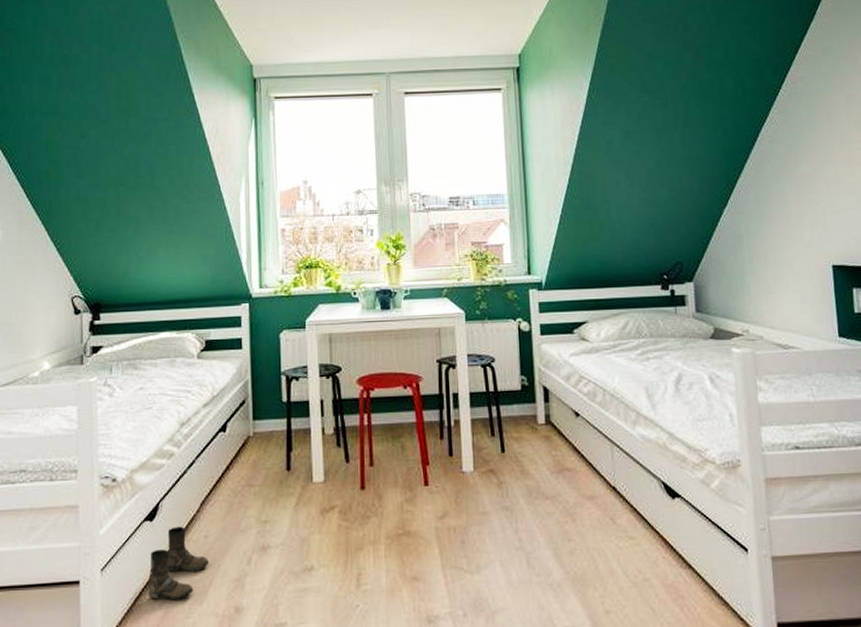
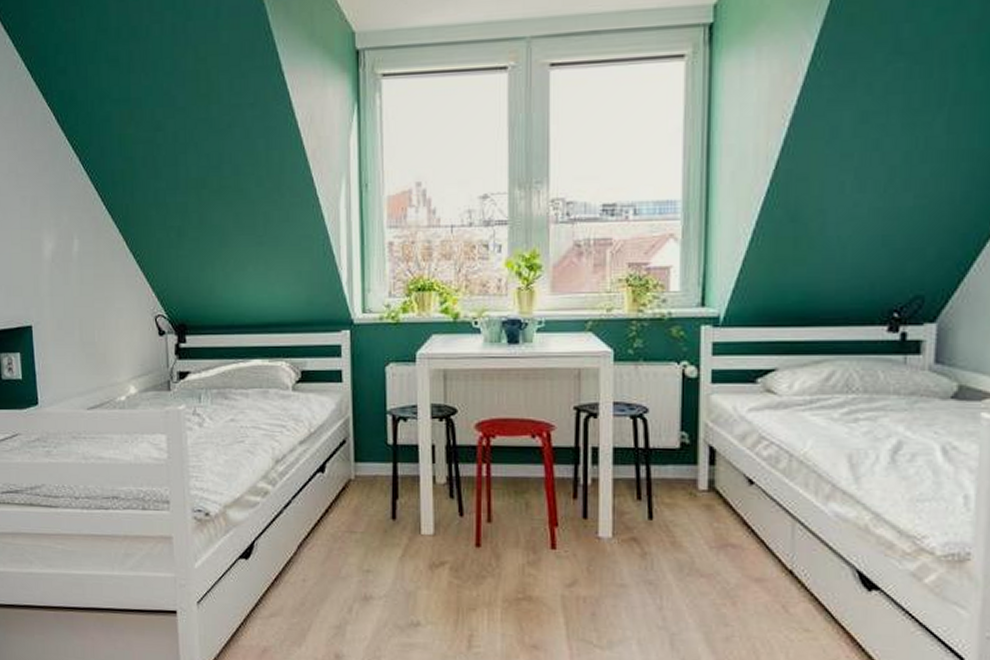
boots: present [148,526,210,600] -> none [245,567,308,640]

